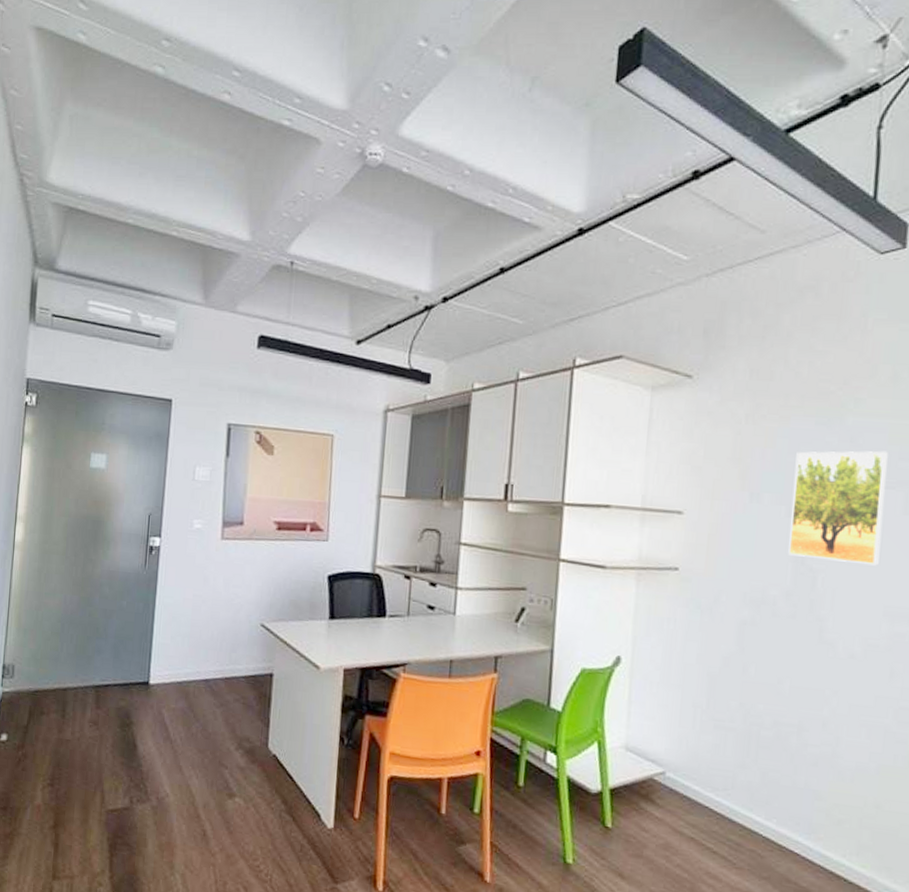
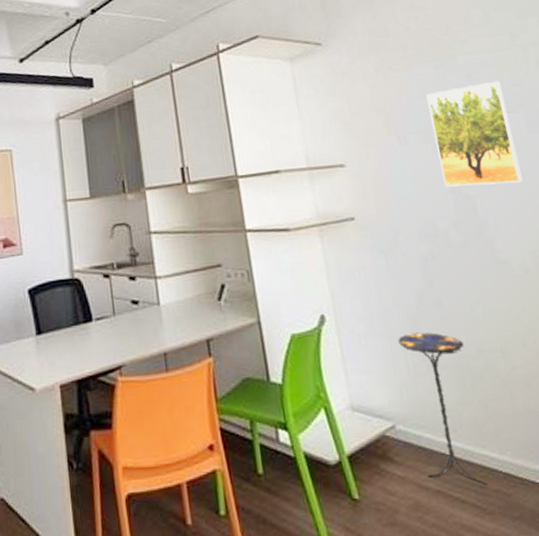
side table: none [687,691,760,843] -> present [398,332,488,485]

